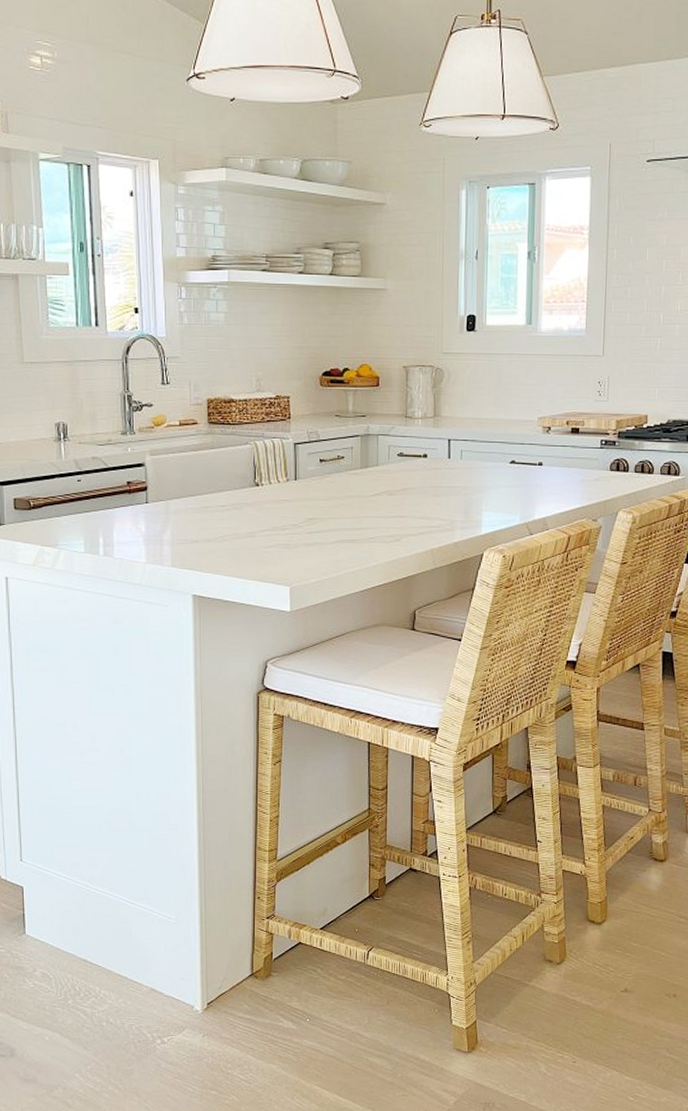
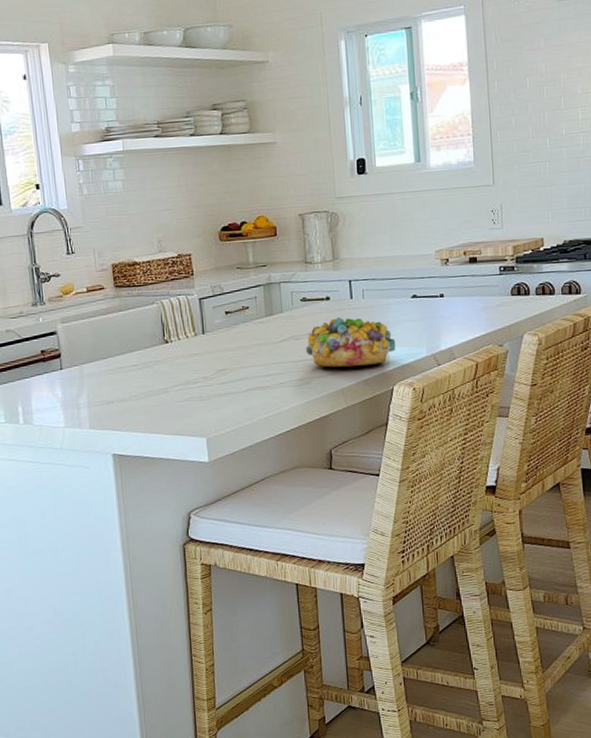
donut: none [398,477,490,528] -> present [305,318,396,368]

